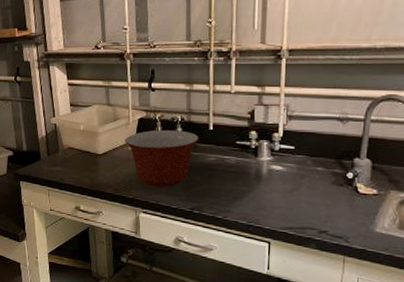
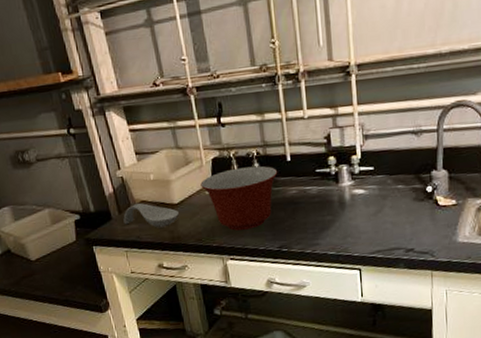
spoon rest: none [50,149,102,174] -> present [123,203,180,228]

